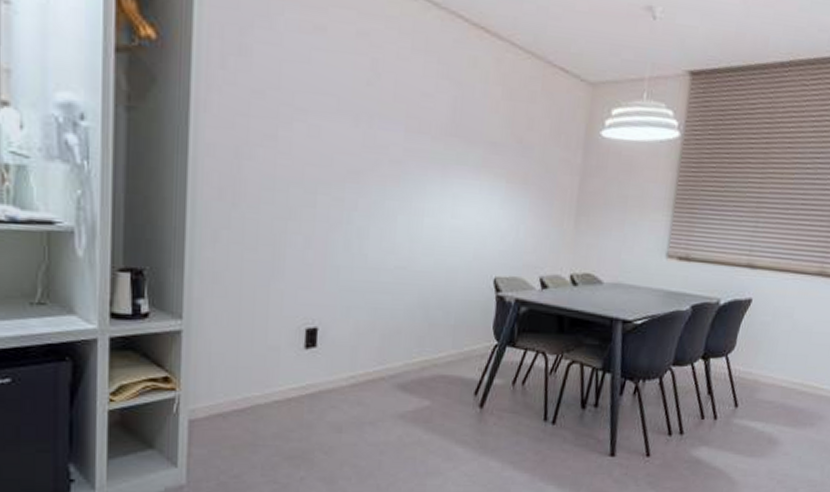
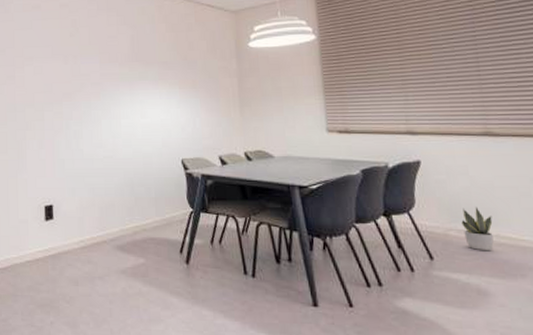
potted plant: none [771,352,802,400] -> present [461,206,494,251]

